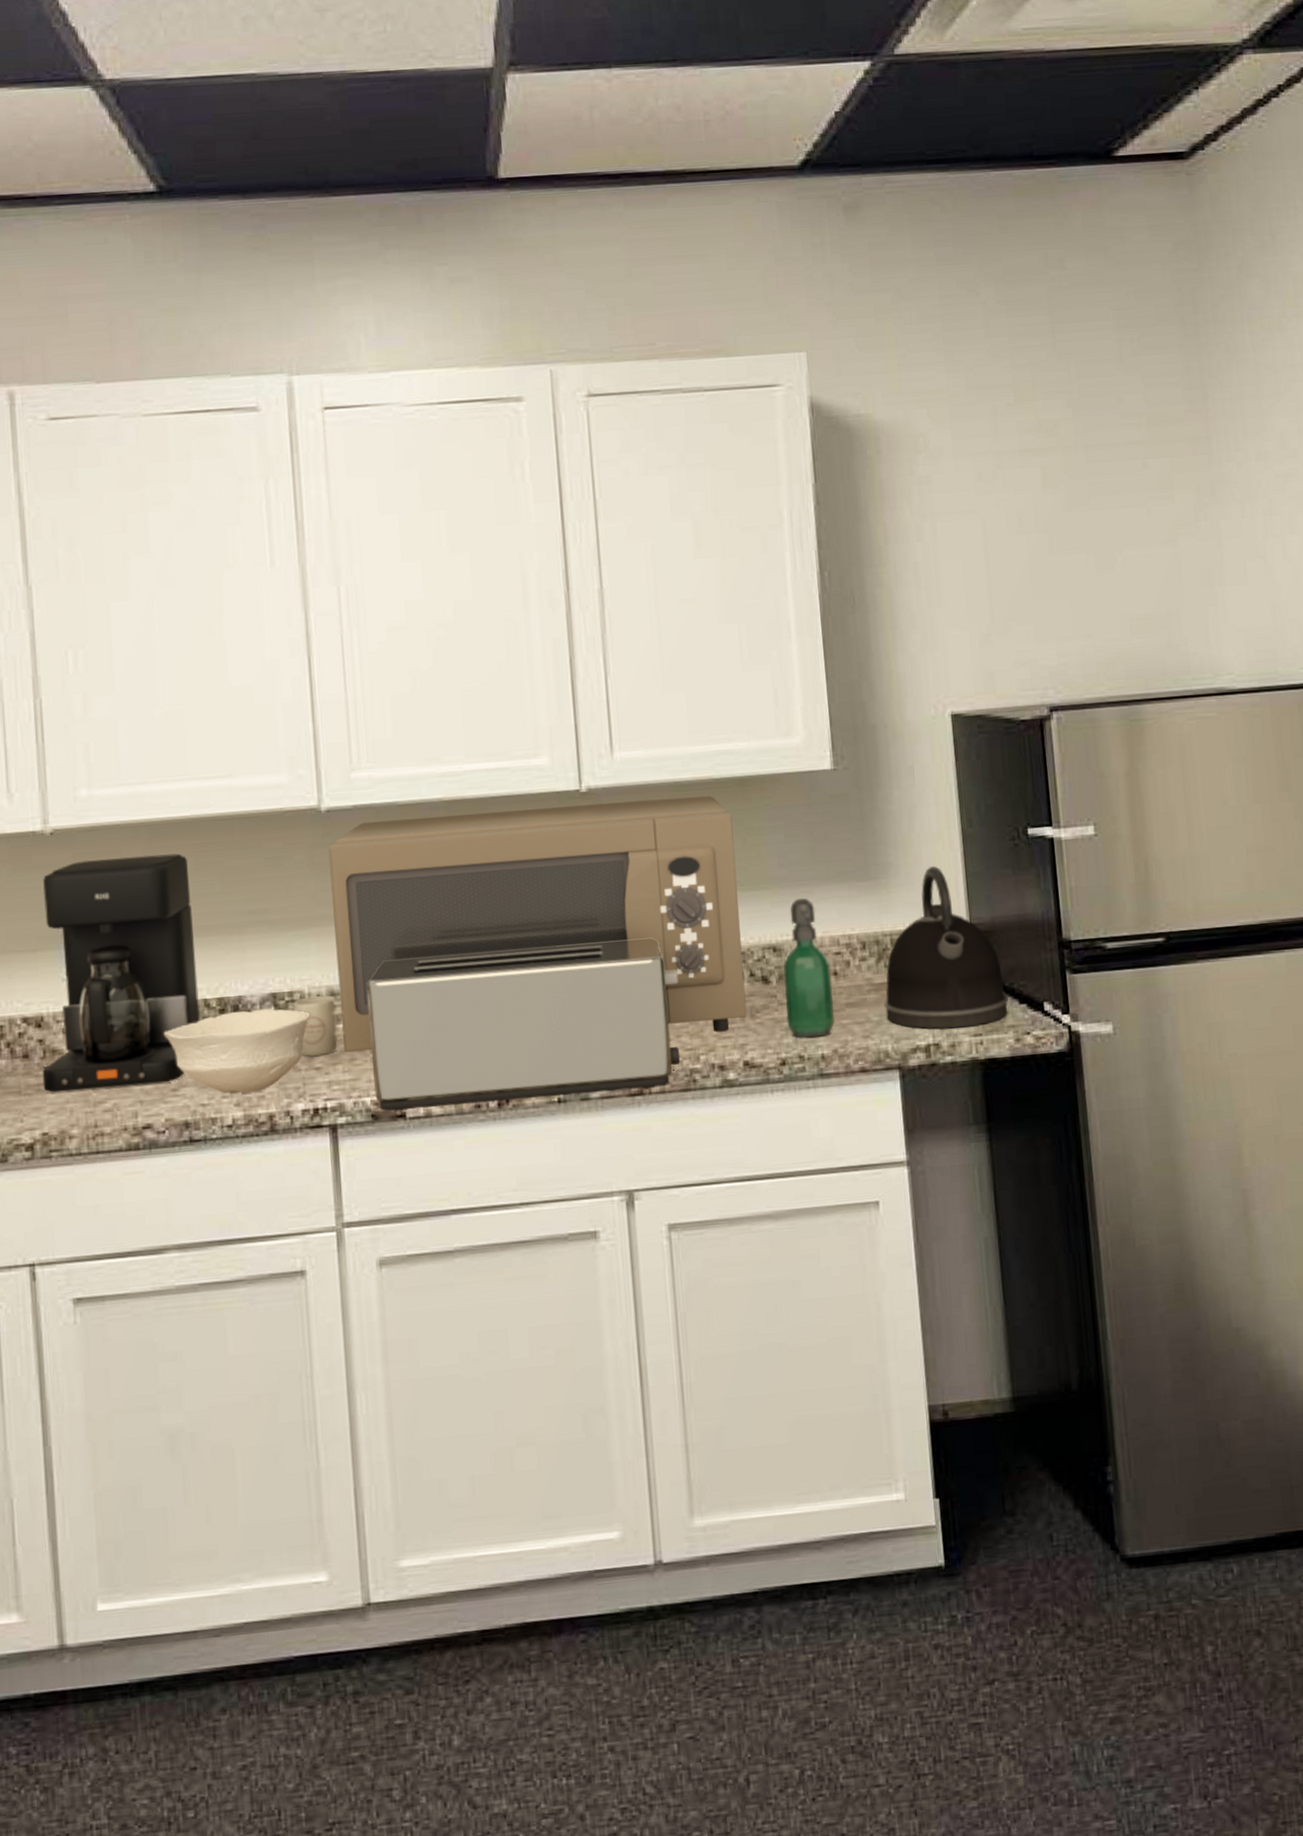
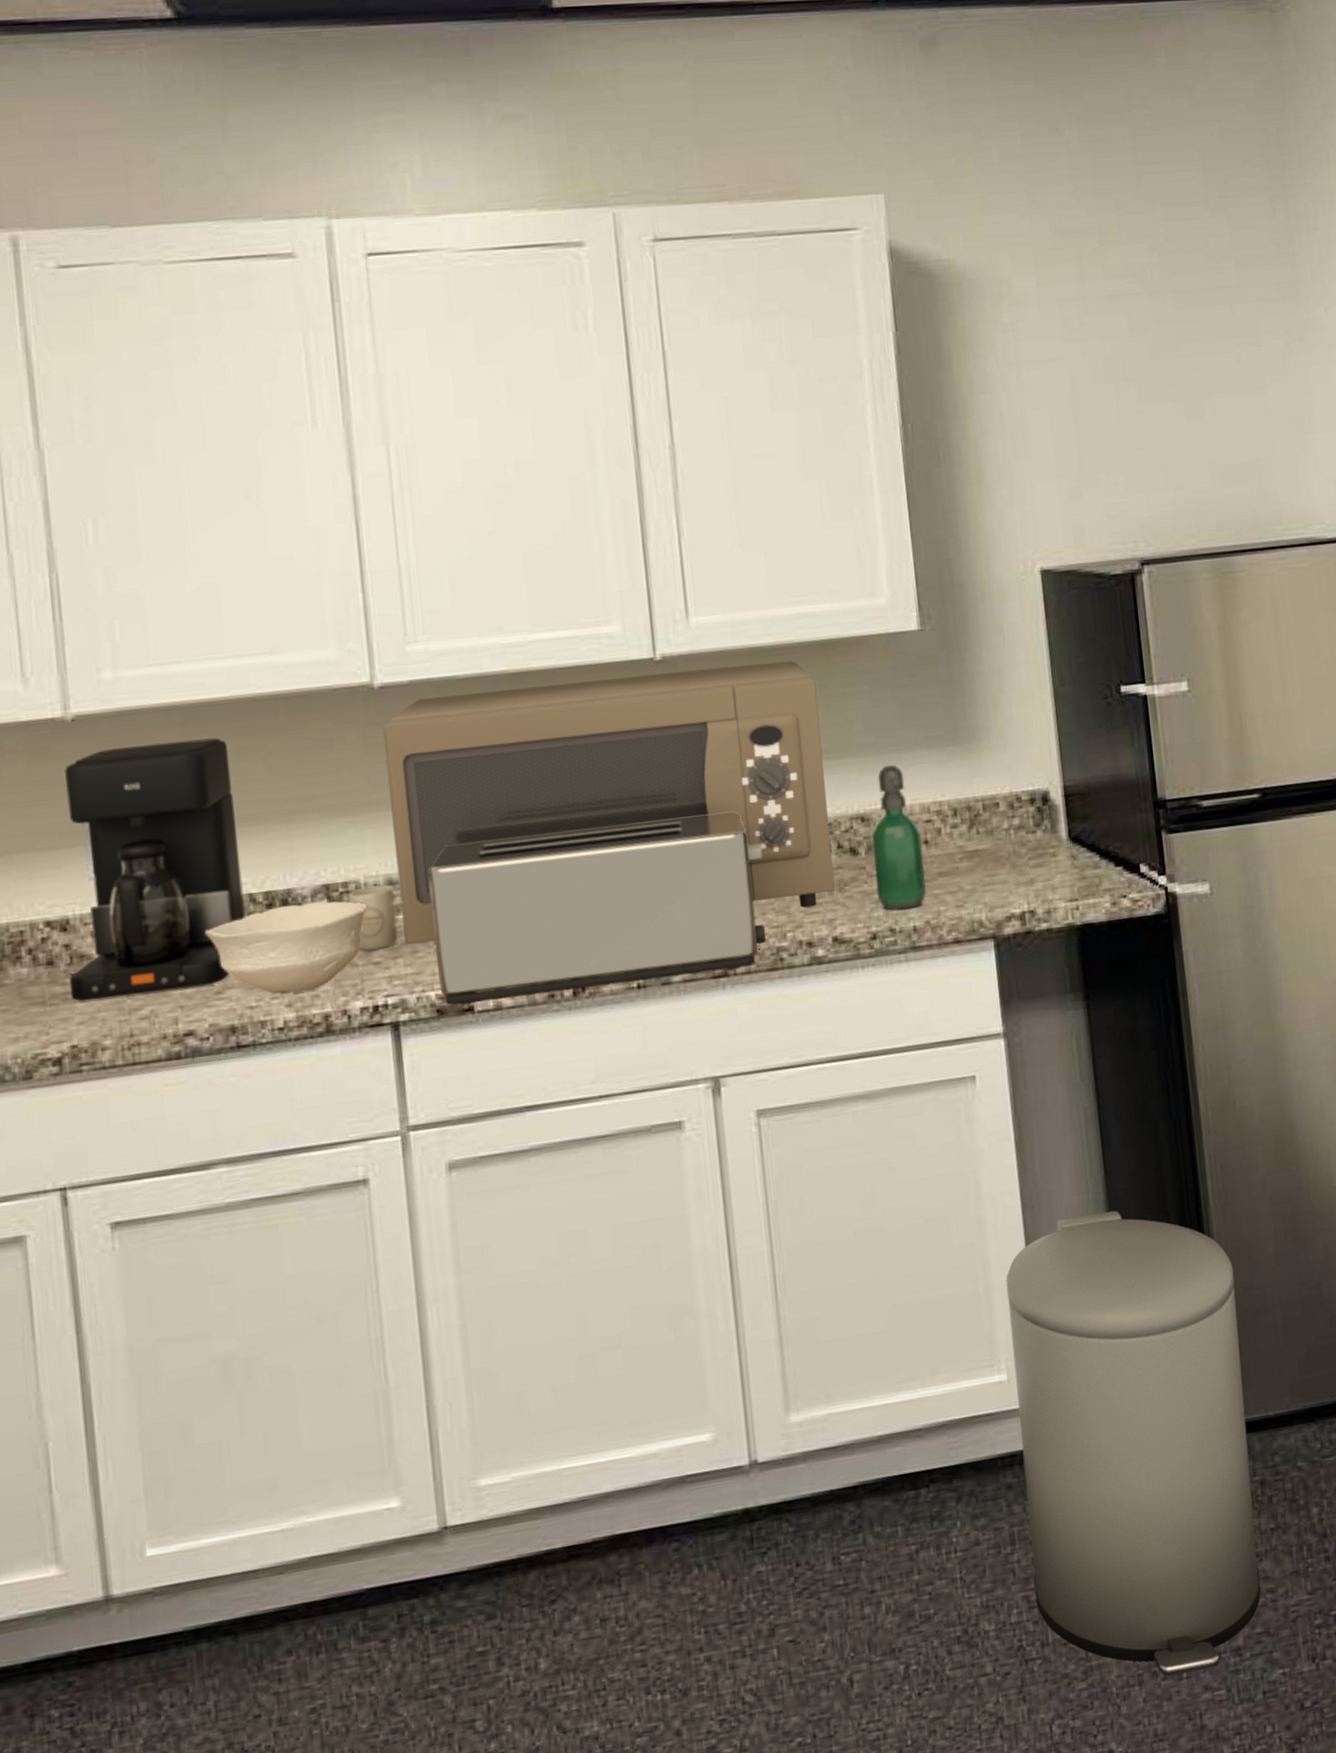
kettle: present [884,865,1008,1029] -> none [977,727,1104,896]
pedal bin: none [905,1339,1153,1802] -> present [1005,1210,1261,1676]

